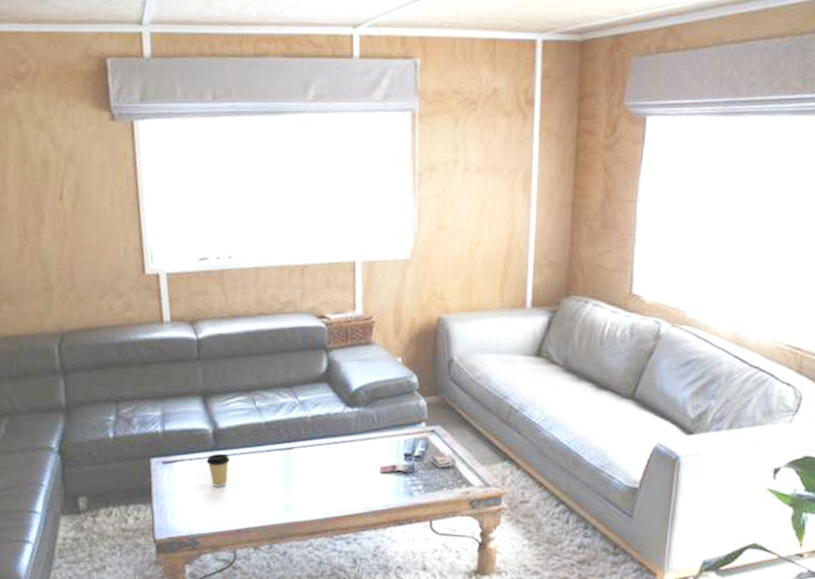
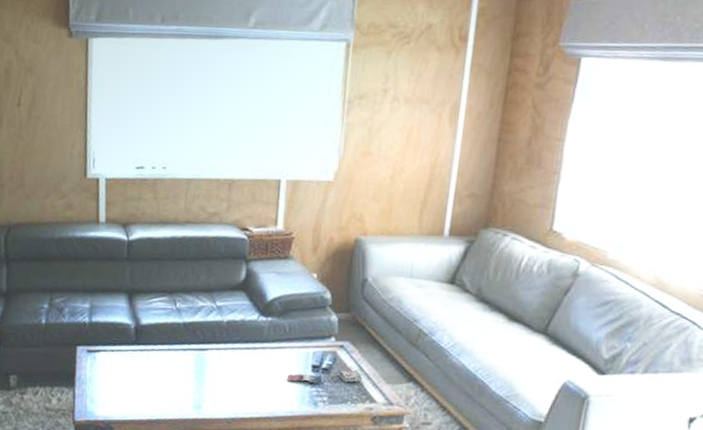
coffee cup: present [206,453,231,487] -> none [126,347,149,379]

